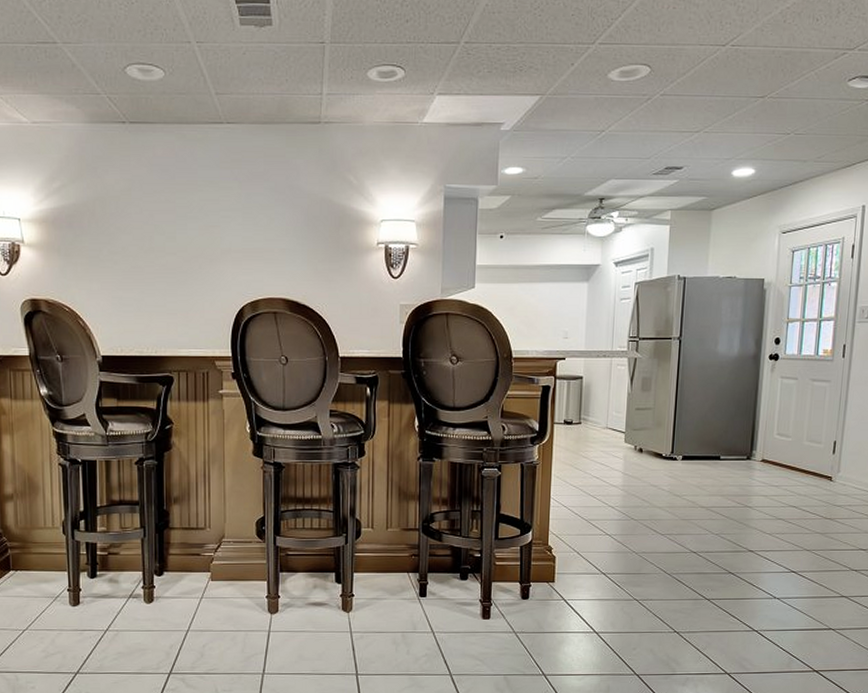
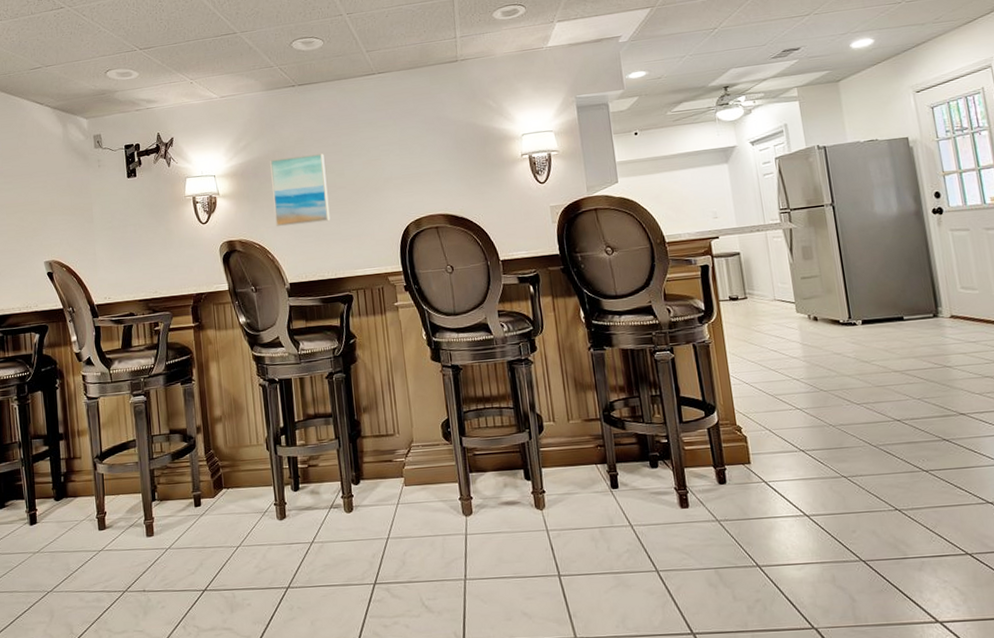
wall art: none [89,209,155,291] -> present [270,154,331,227]

